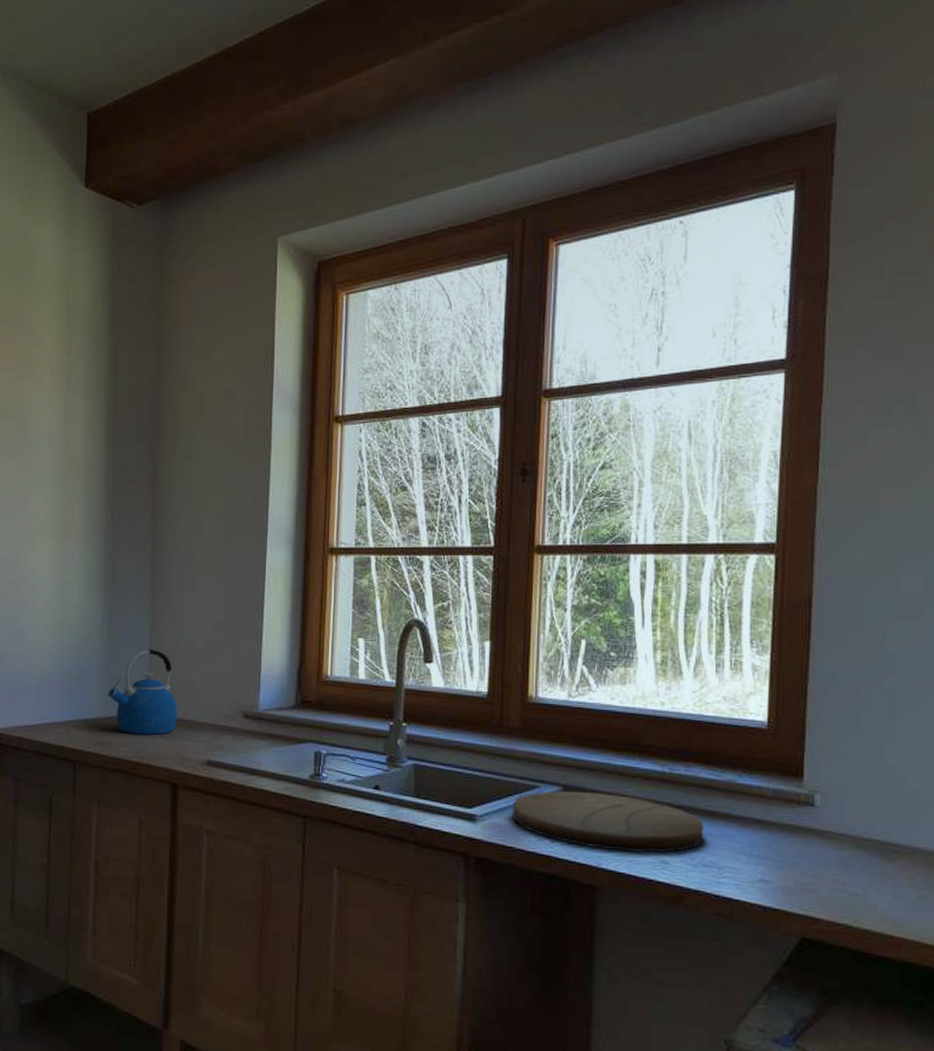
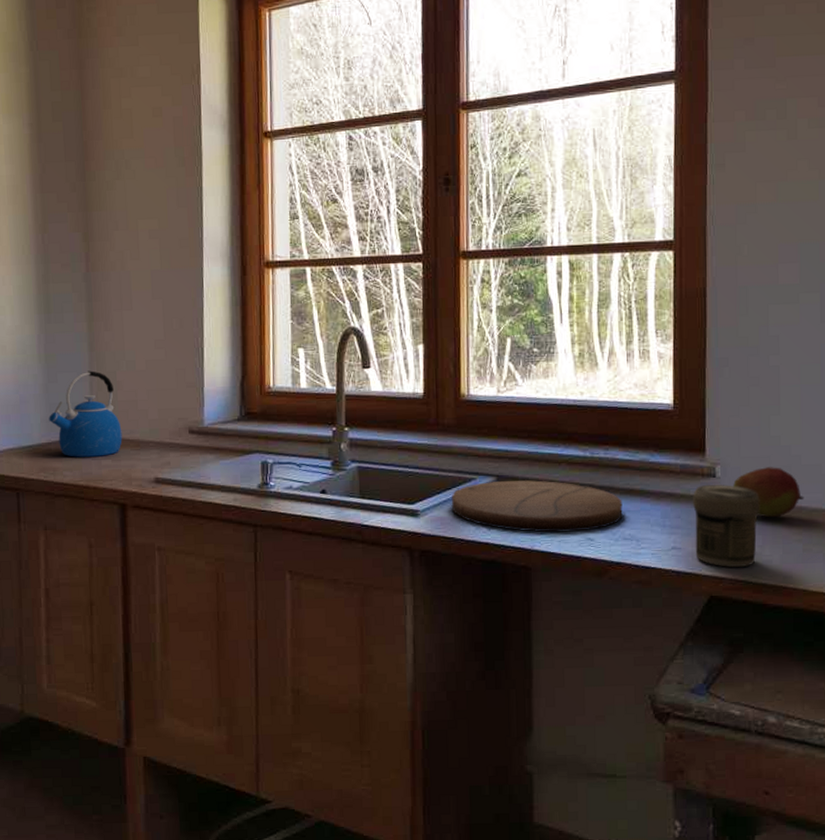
jar: none [786,813,866,909] -> present [693,484,760,567]
fruit: none [835,800,921,857] -> present [733,467,804,518]

